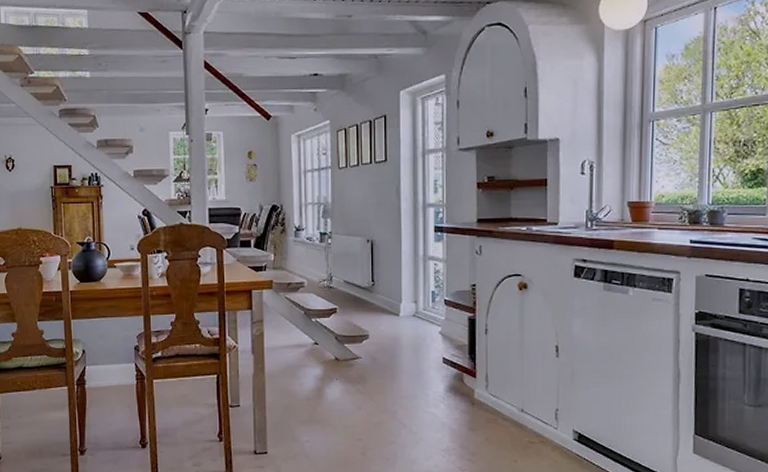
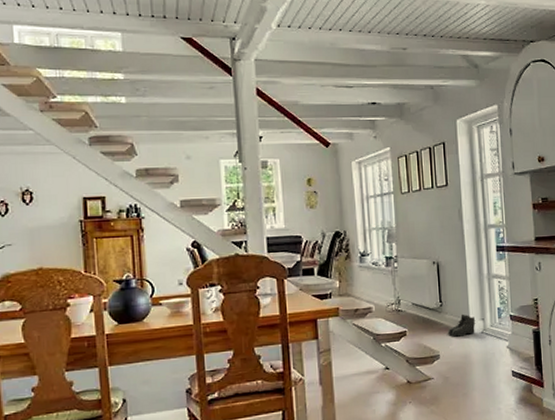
boots: none [378,295,408,318] -> present [447,314,476,337]

